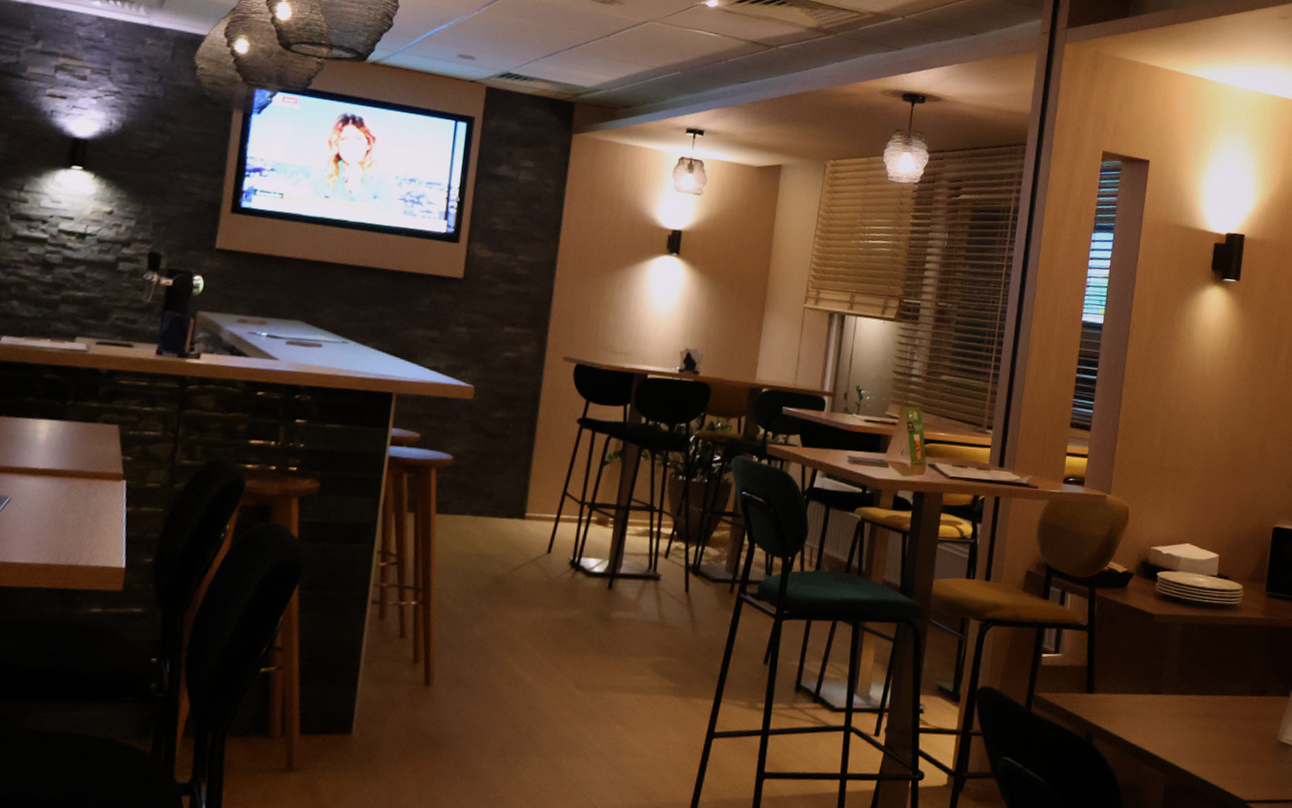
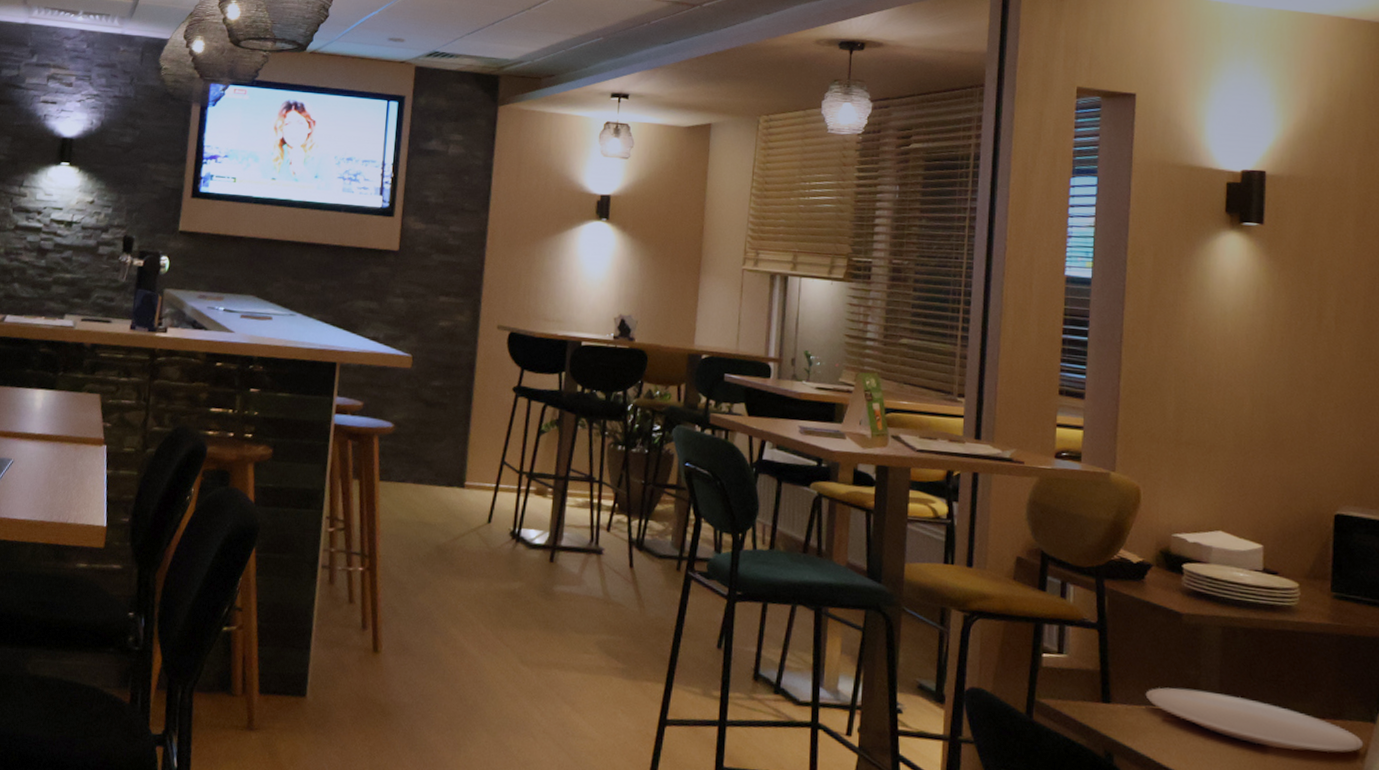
plate: none [1121,677,1280,724] -> present [1145,687,1364,753]

